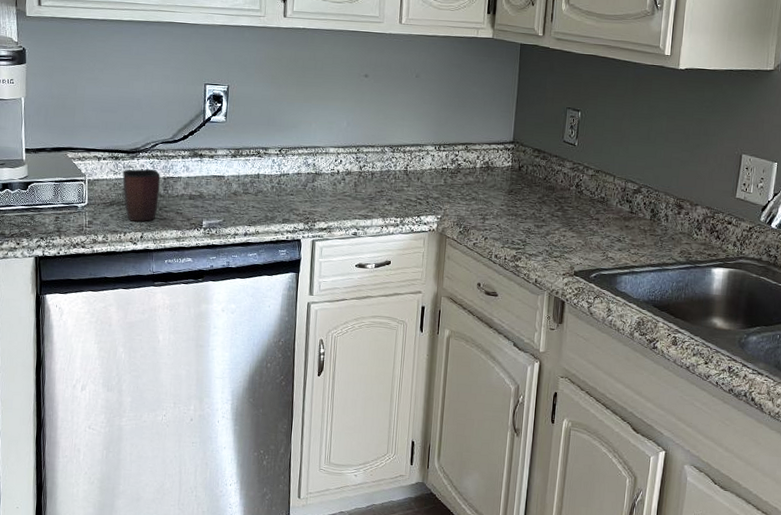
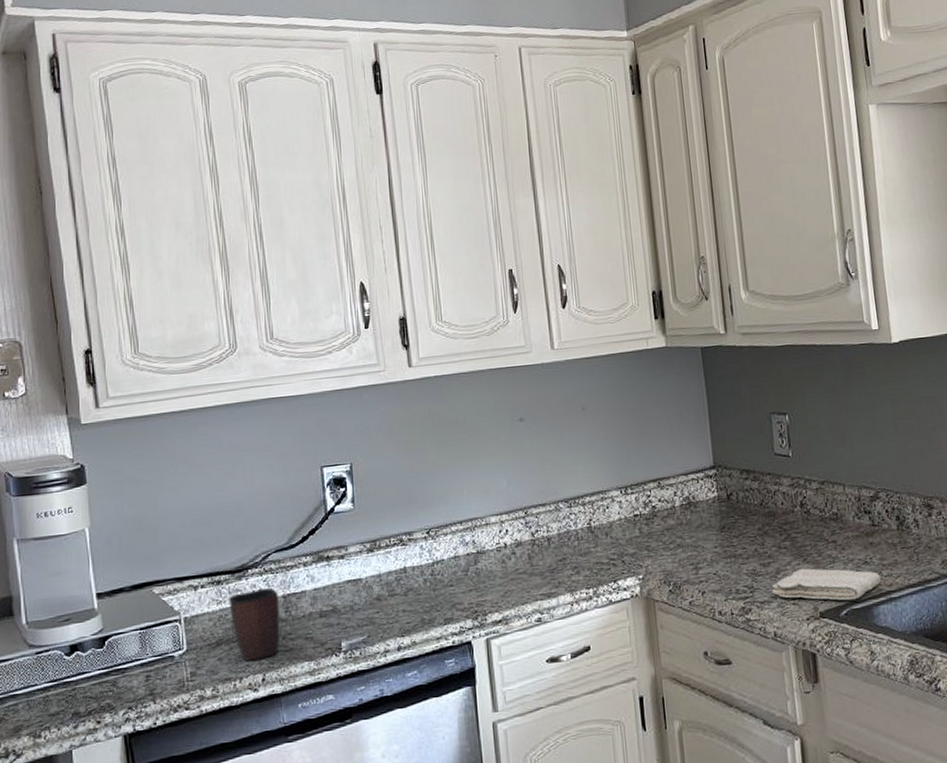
washcloth: none [540,234,629,267] -> present [772,568,882,601]

